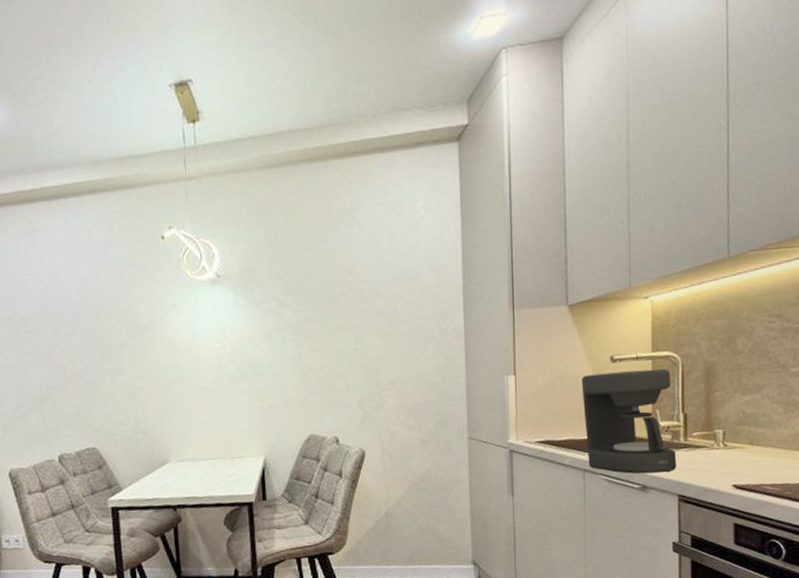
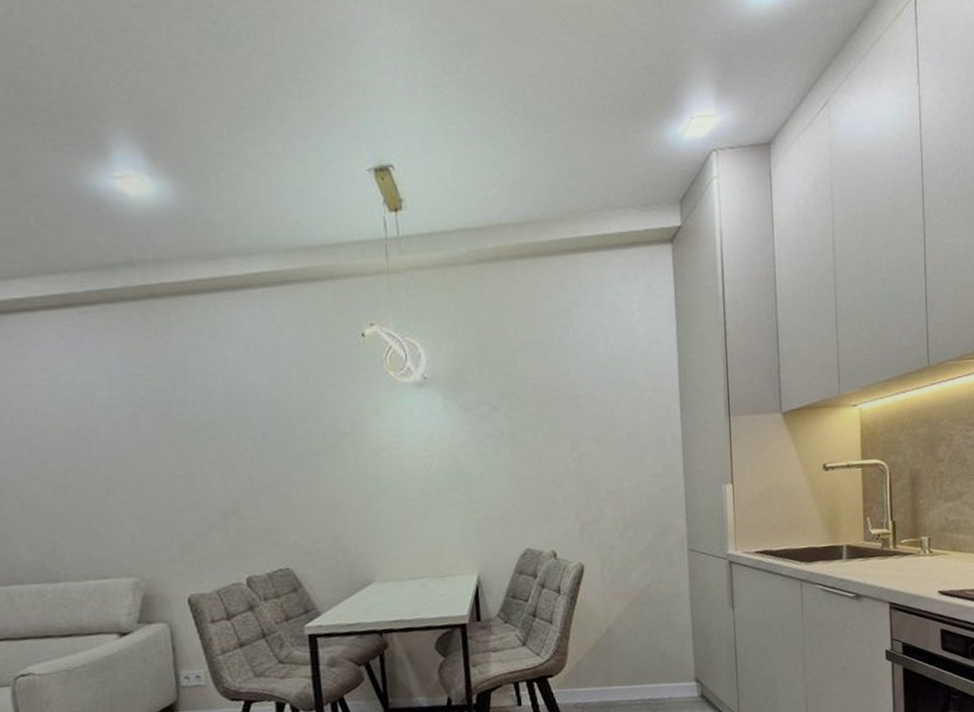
coffee maker: present [581,368,677,474] -> none [796,476,888,583]

